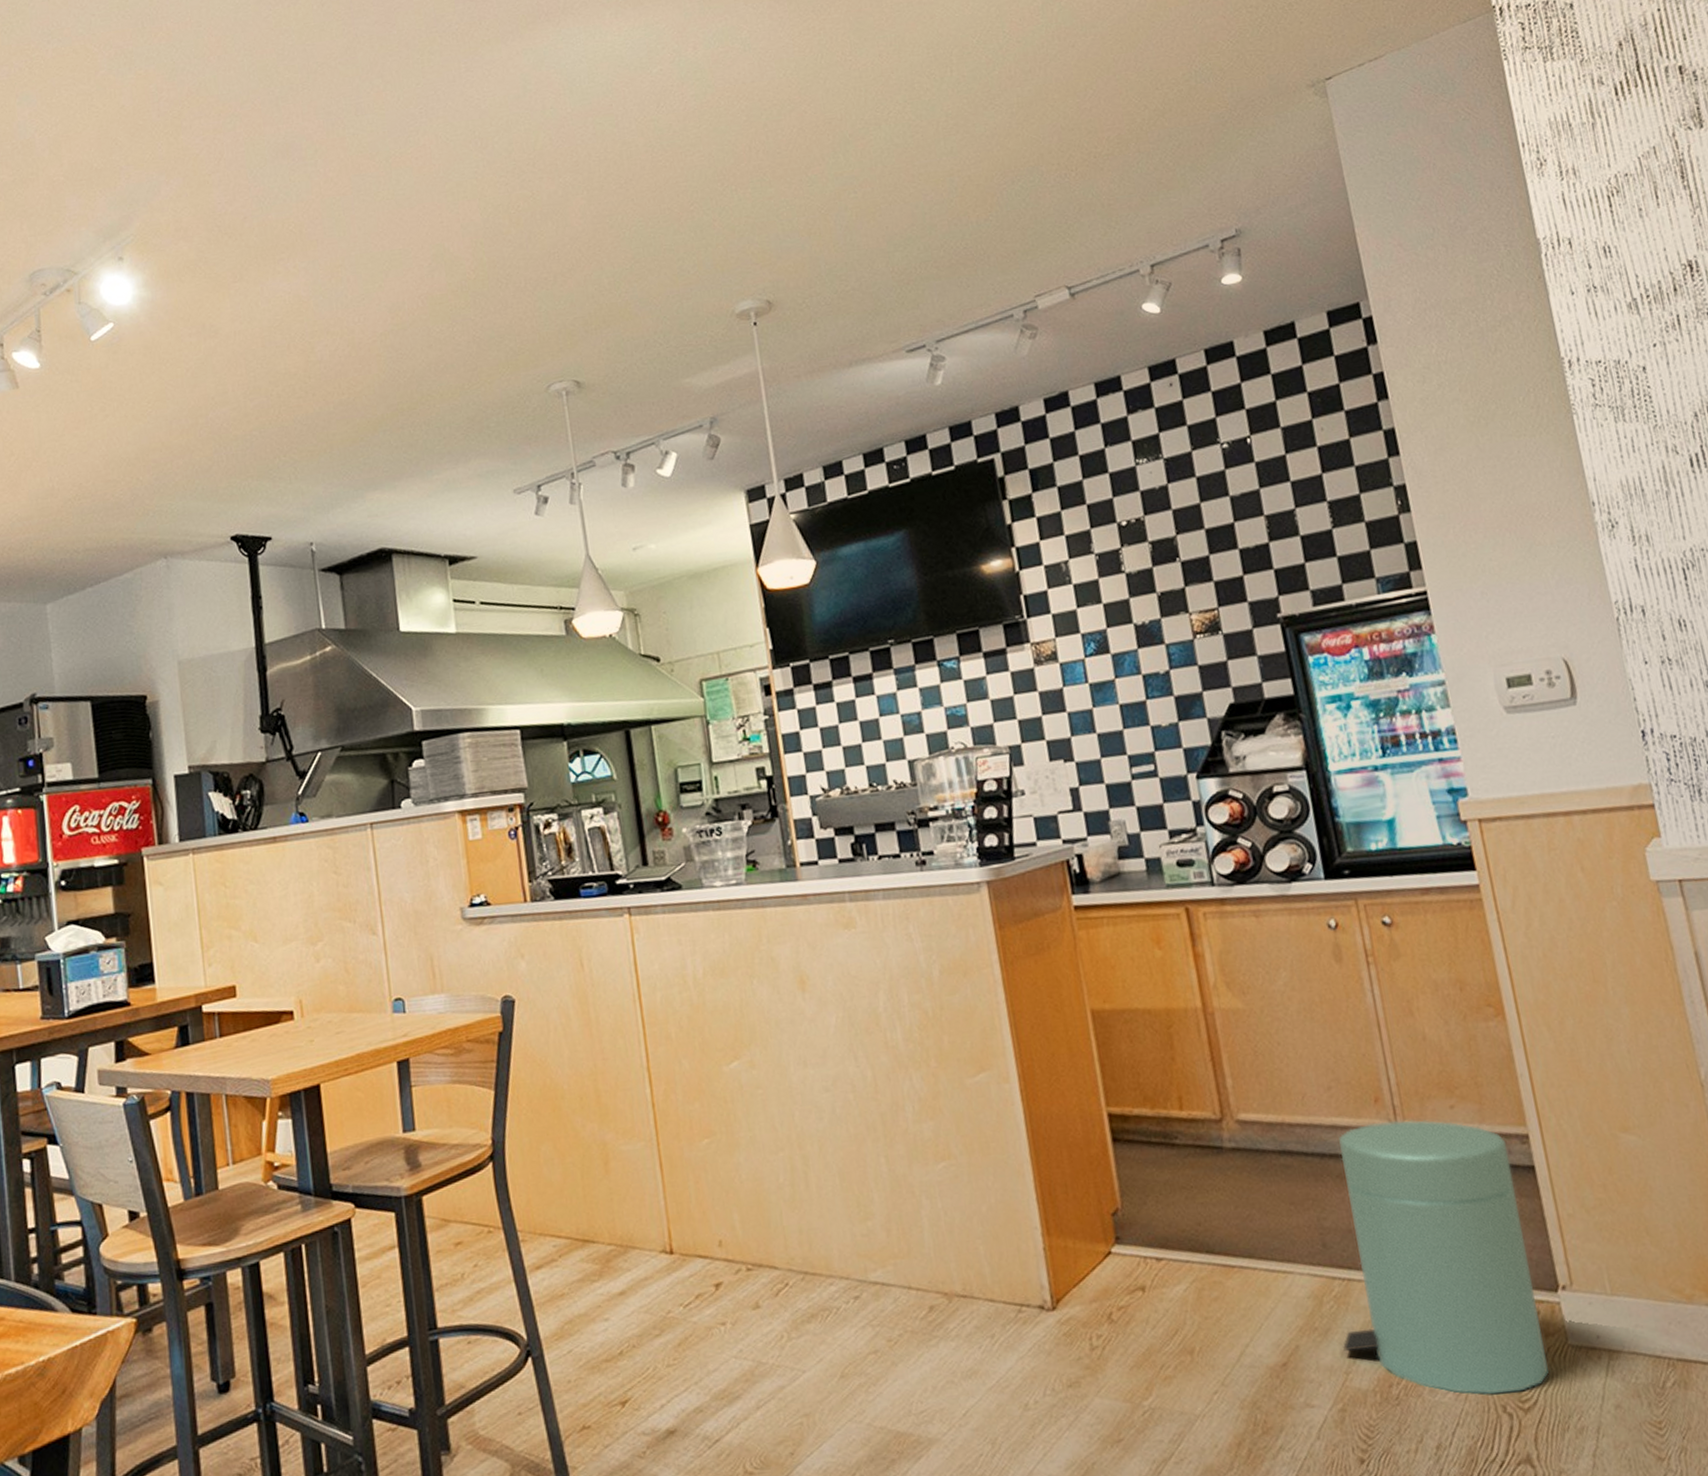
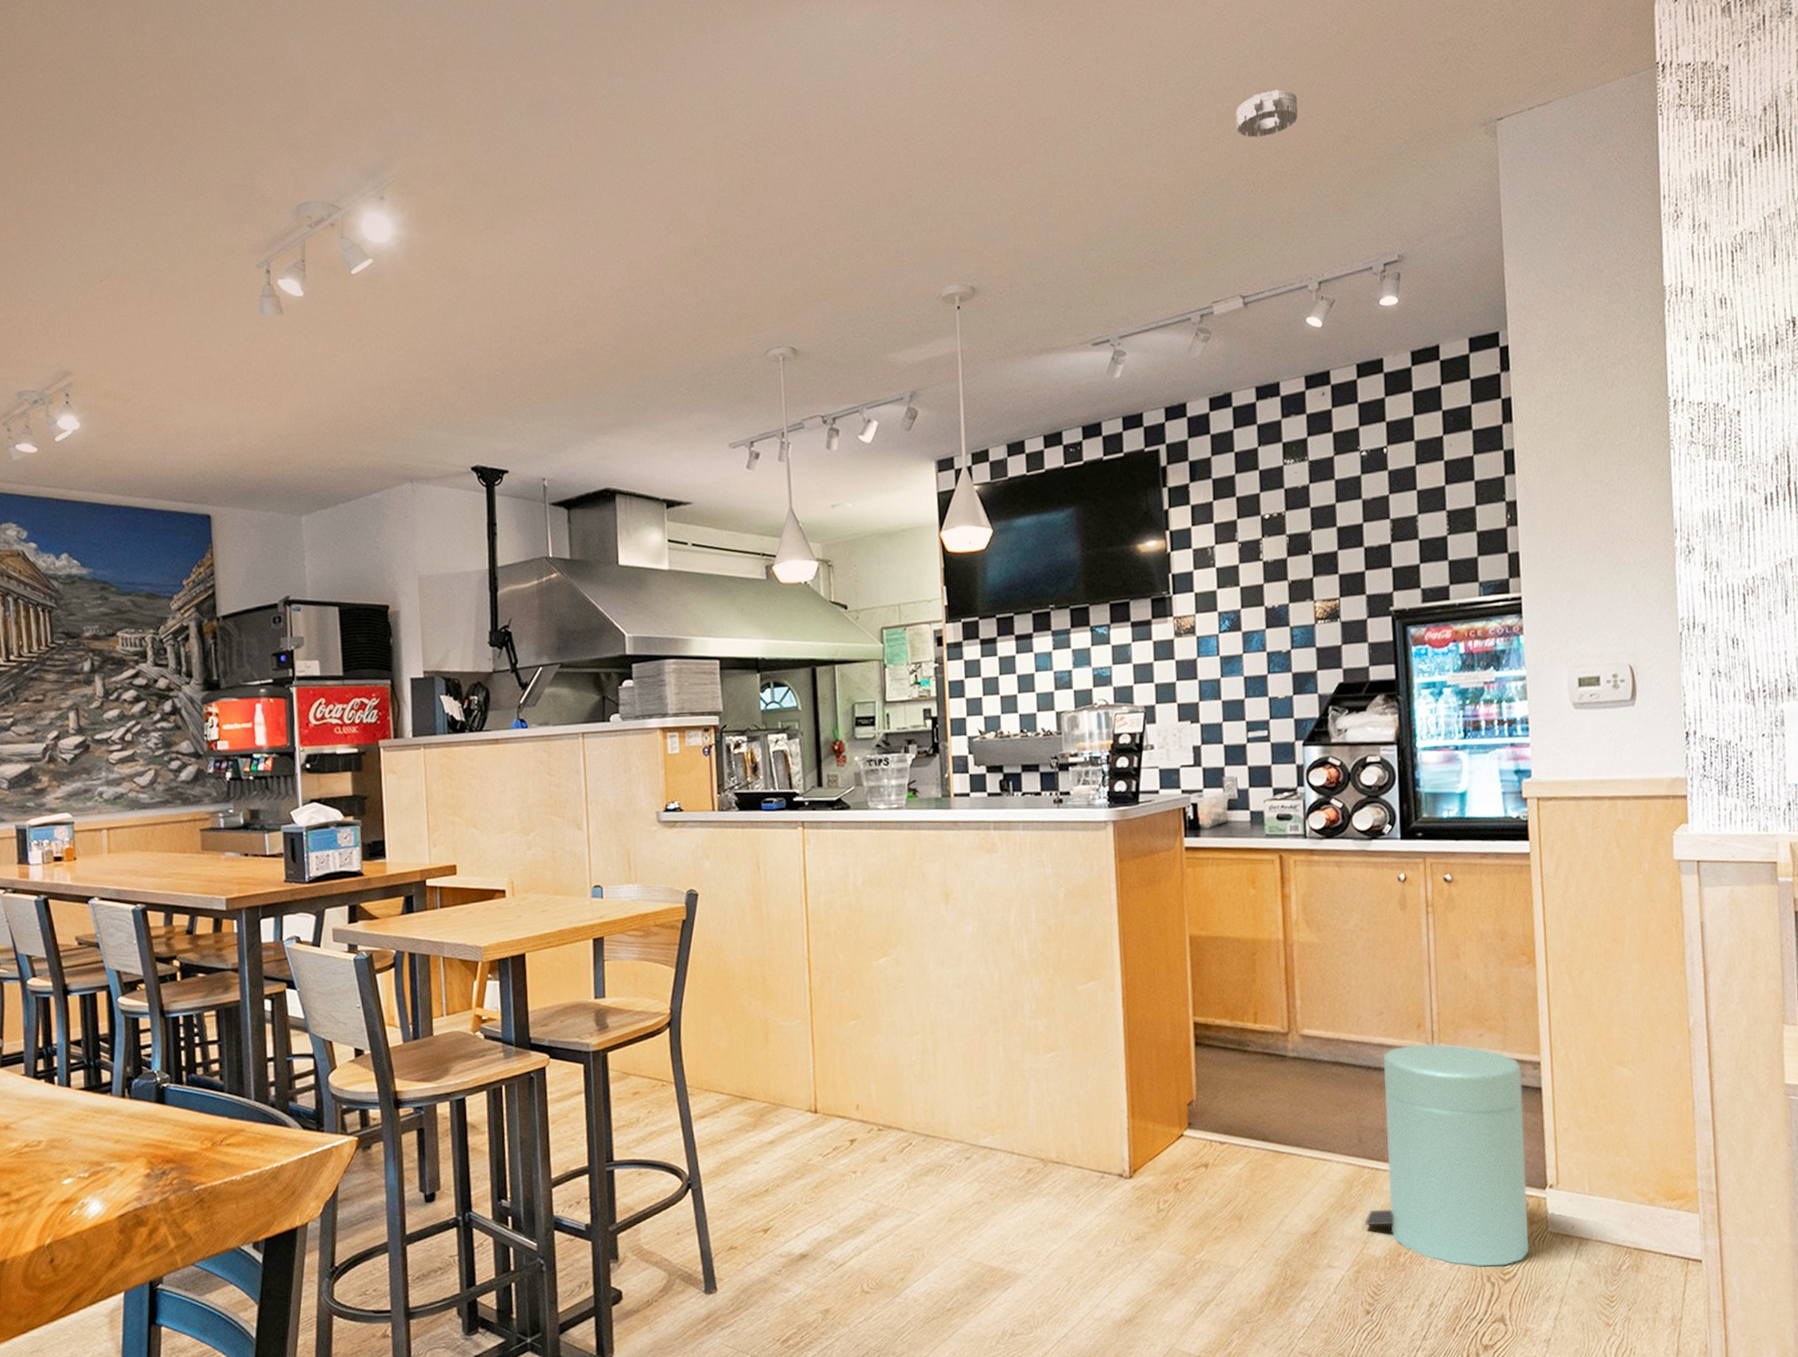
smoke detector: none [1037,68,1107,120] -> present [1236,89,1299,138]

